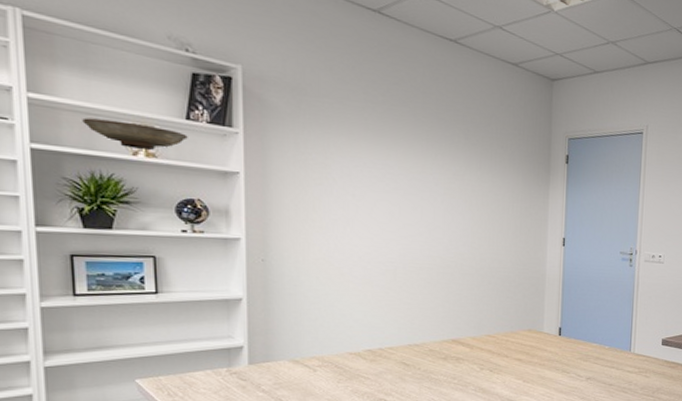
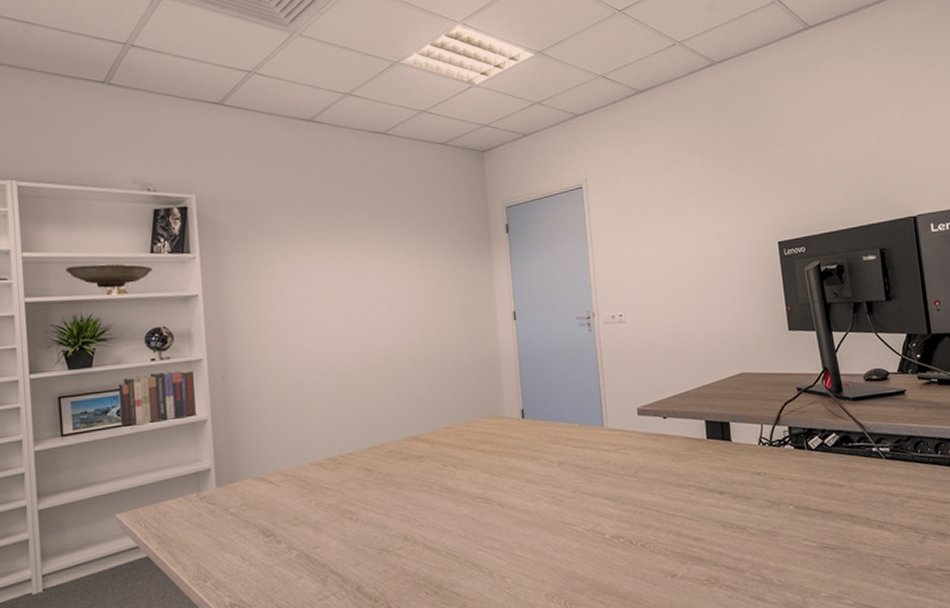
books: none [144,244,231,295] -> present [119,370,196,427]

